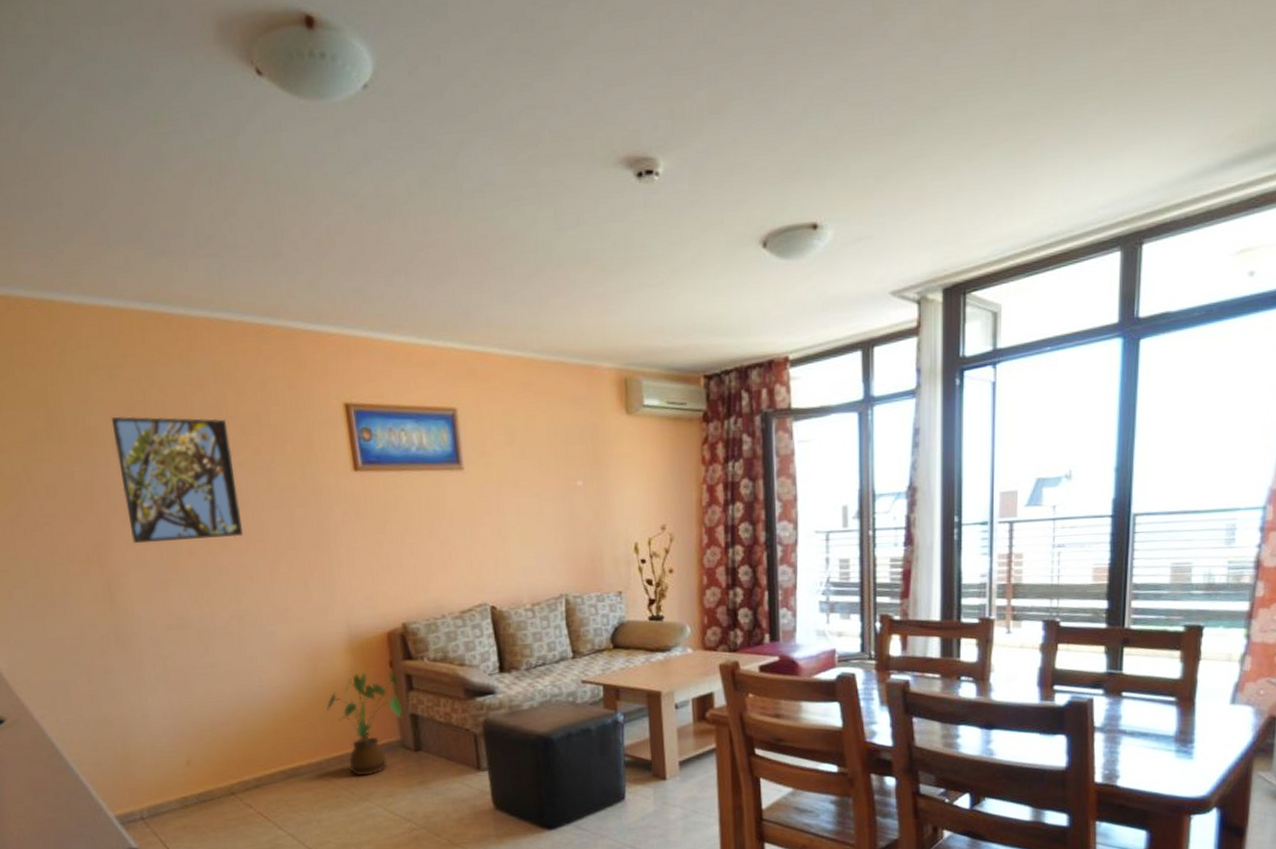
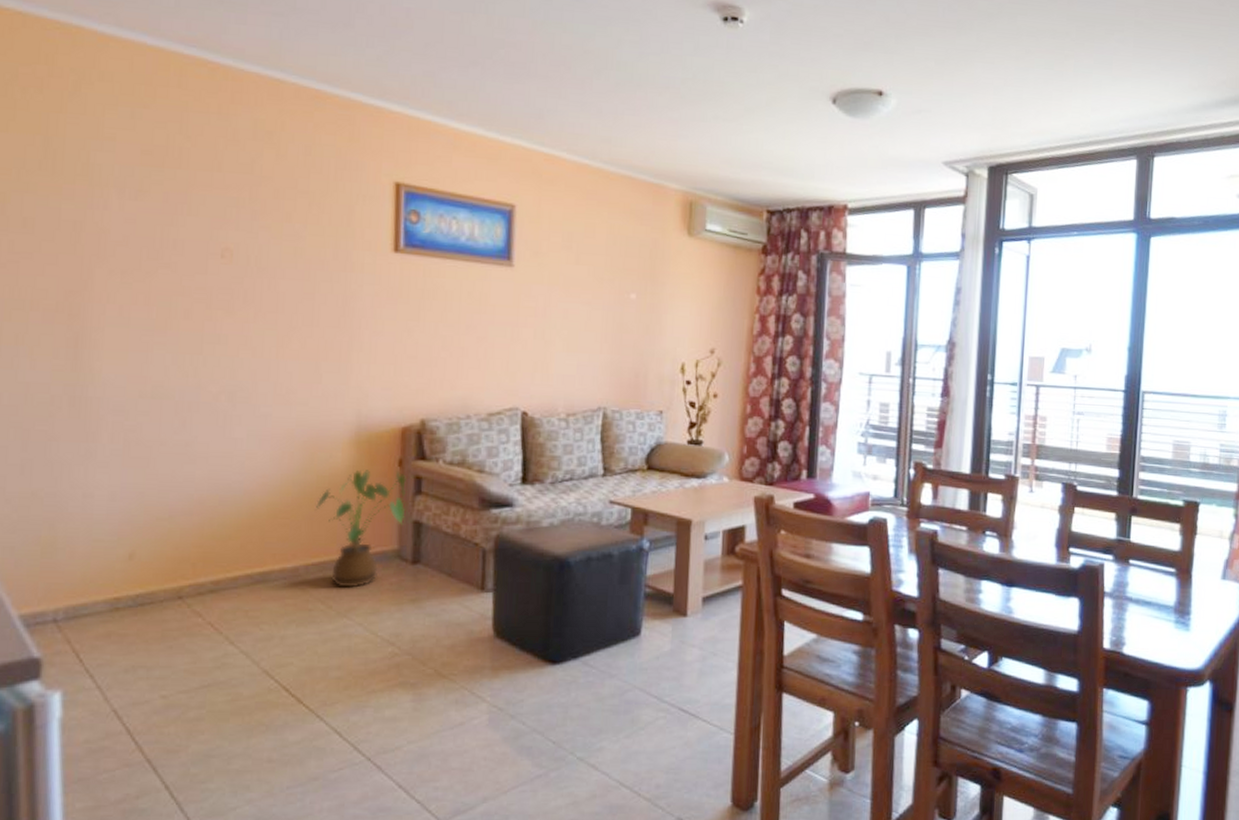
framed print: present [111,416,243,544] -> none [117,157,259,305]

